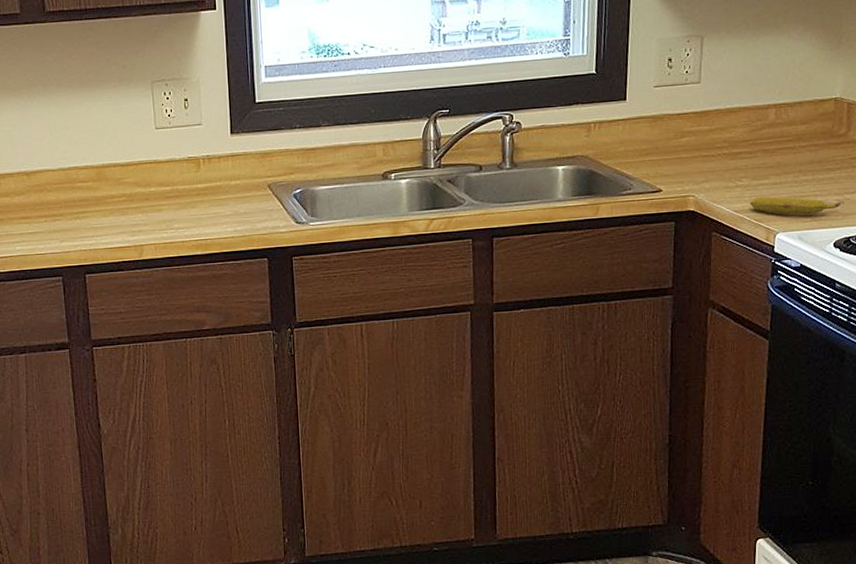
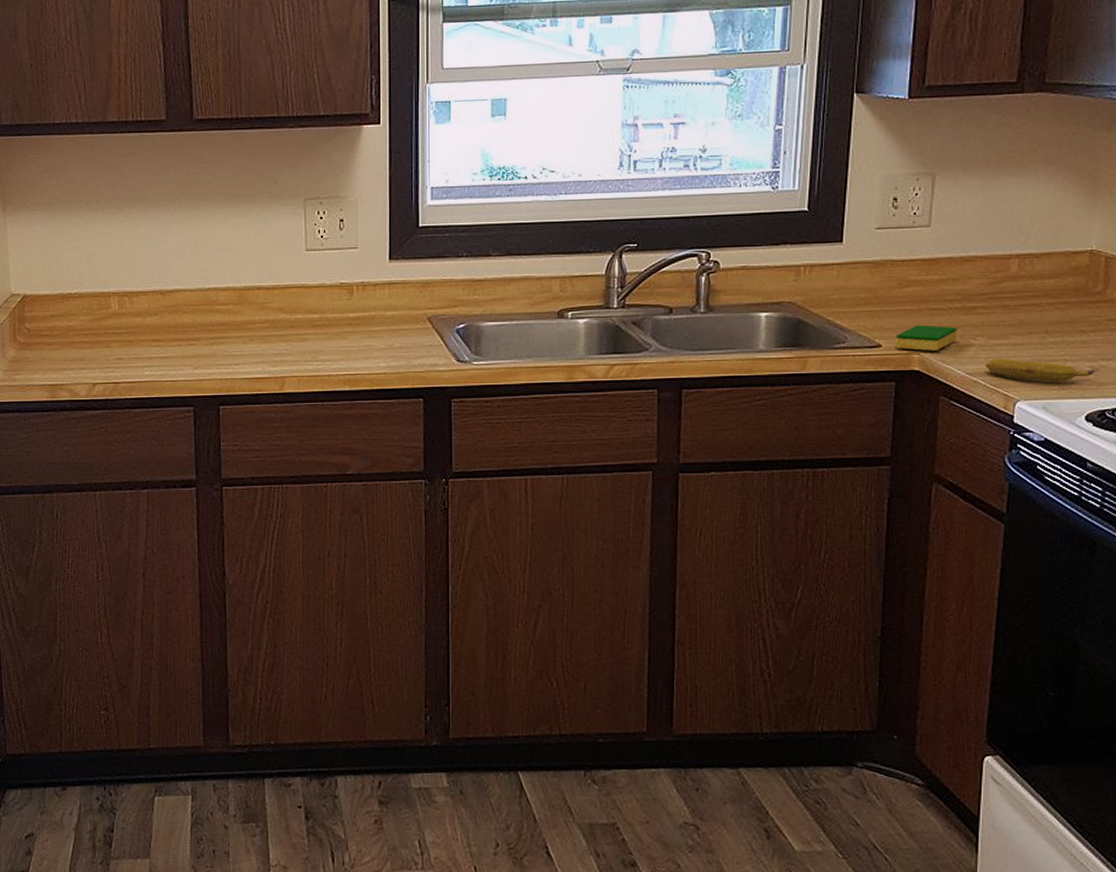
dish sponge: none [673,170,726,193] -> present [895,324,958,351]

